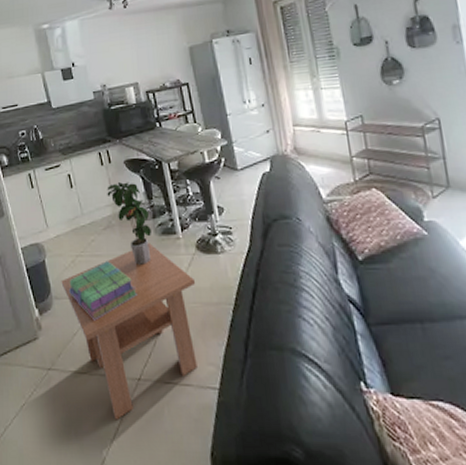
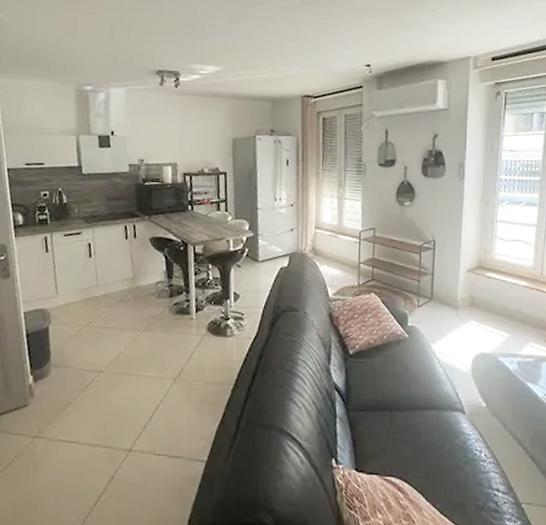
coffee table: present [61,243,197,420] -> none [63,320,201,489]
stack of books: present [69,261,137,321] -> none [70,334,142,392]
potted plant: present [107,182,151,265] -> none [127,258,166,341]

